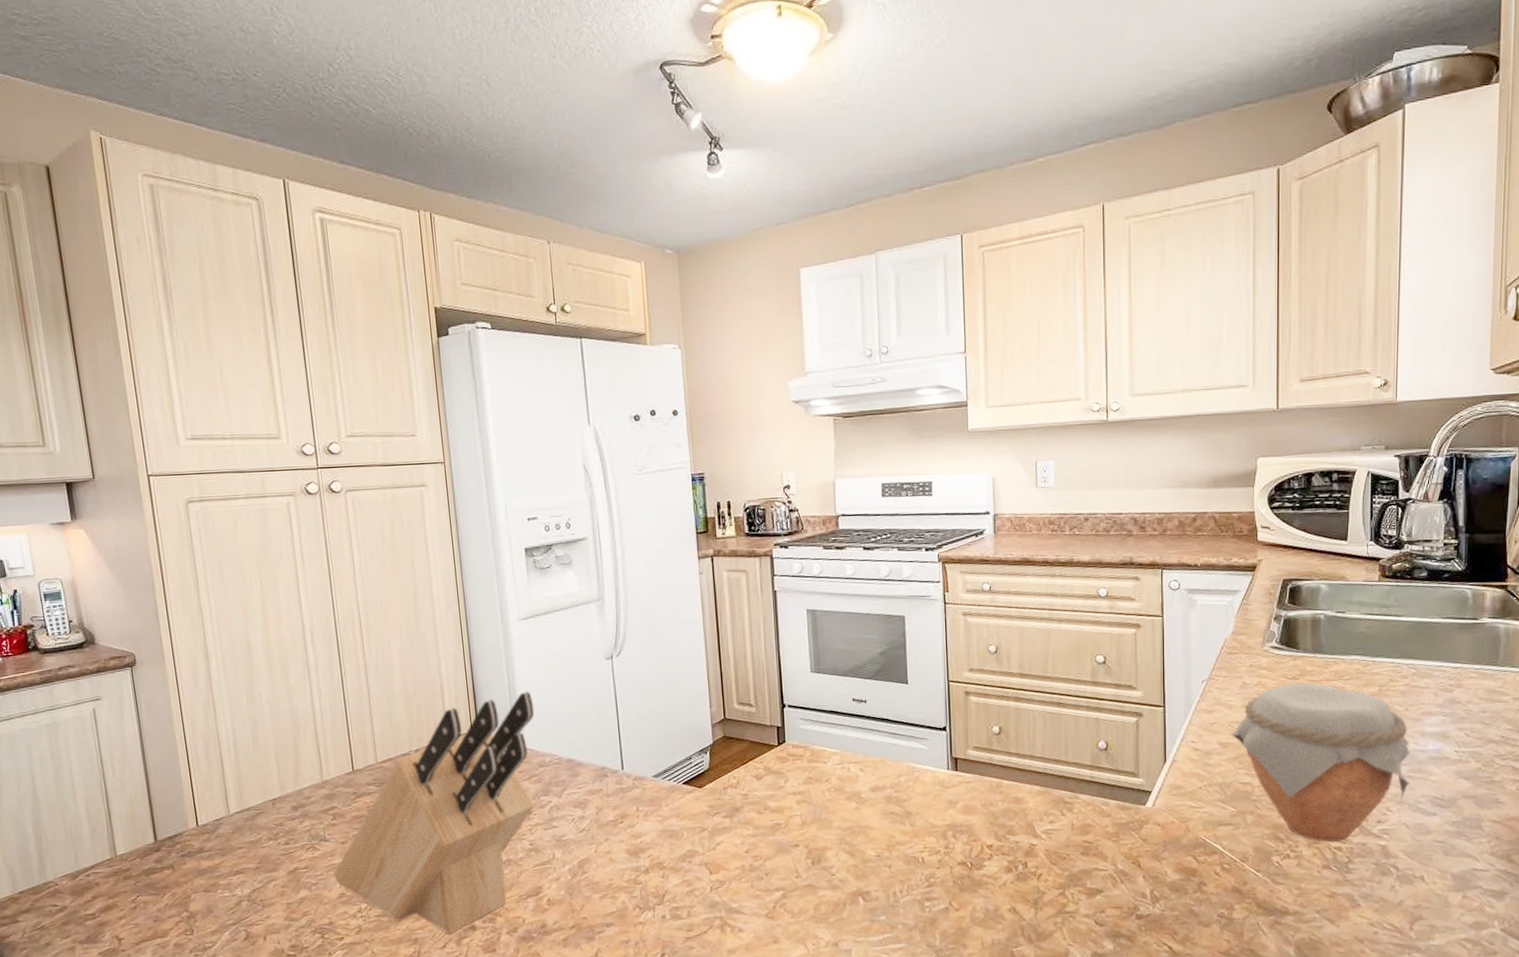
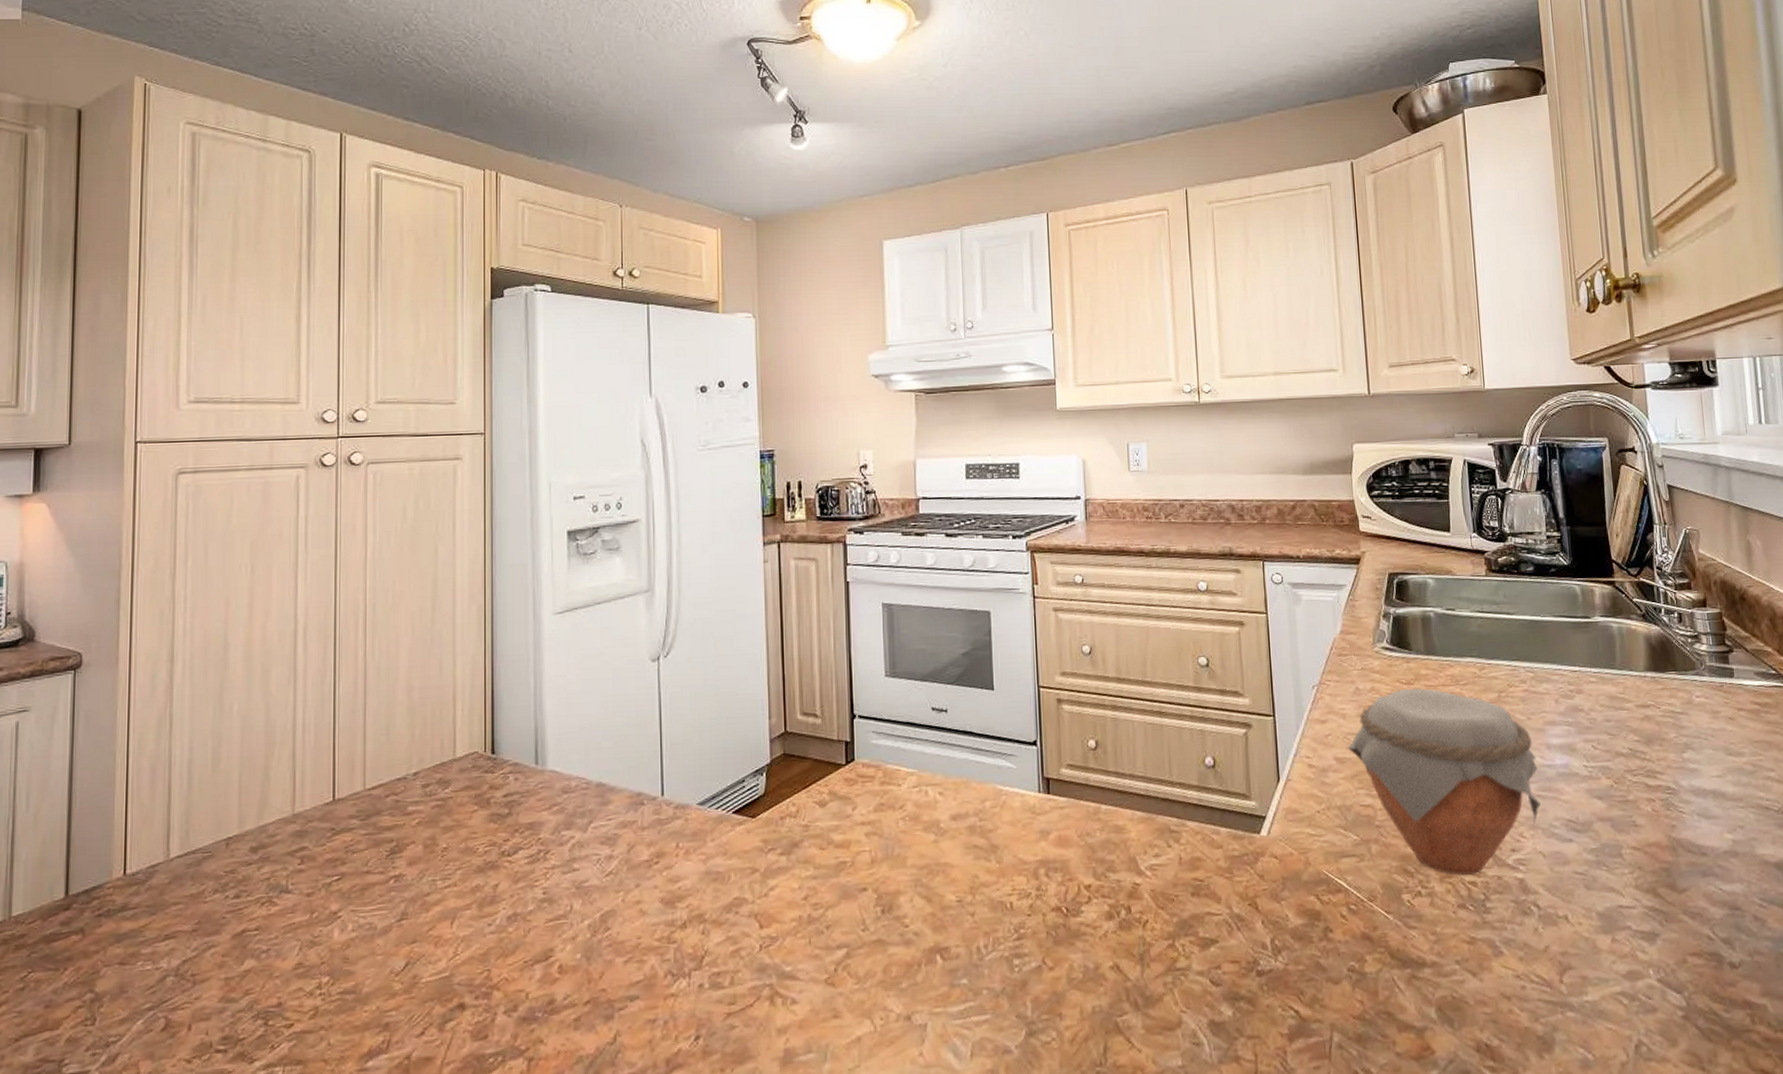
knife block: present [334,691,535,934] -> none [292,699,563,1016]

